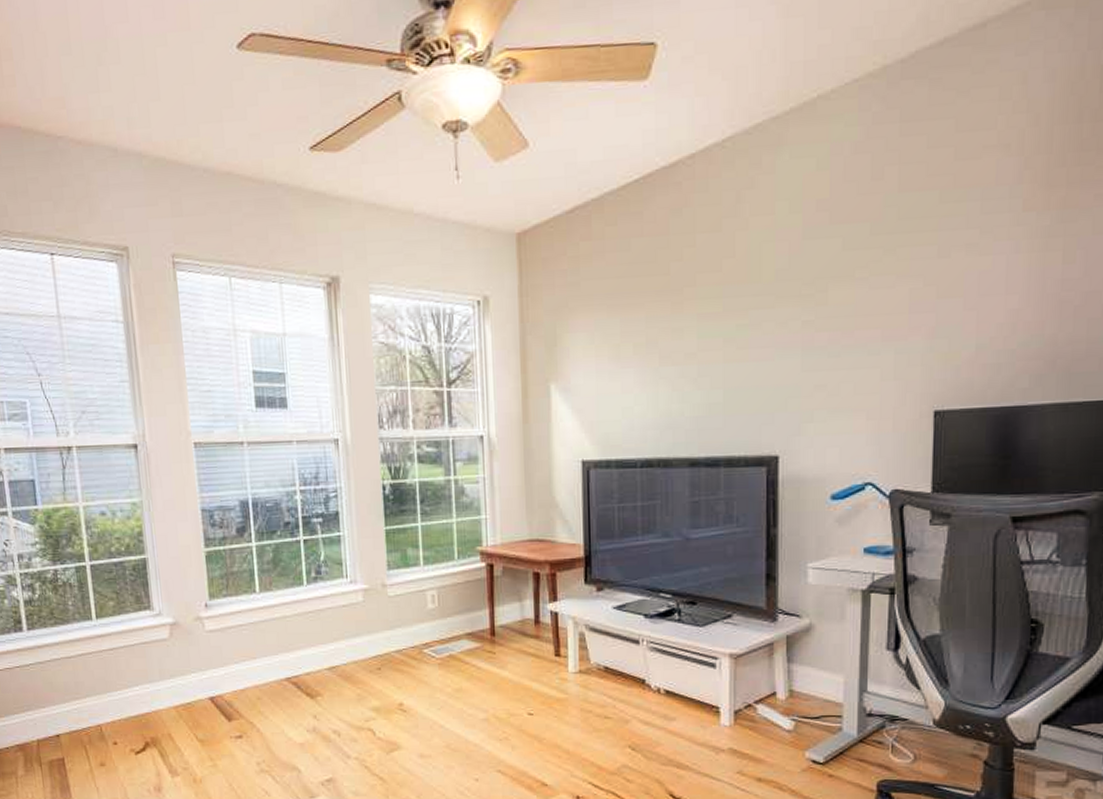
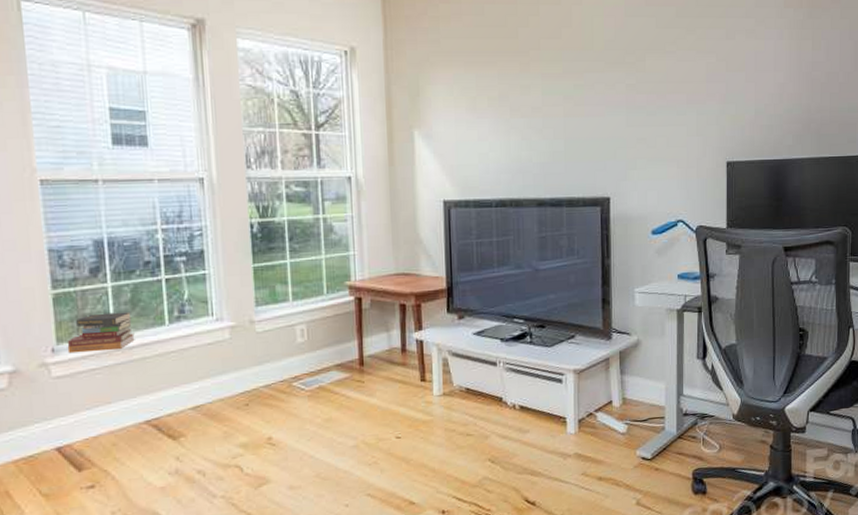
books: none [218,571,277,609] -> present [67,311,135,354]

